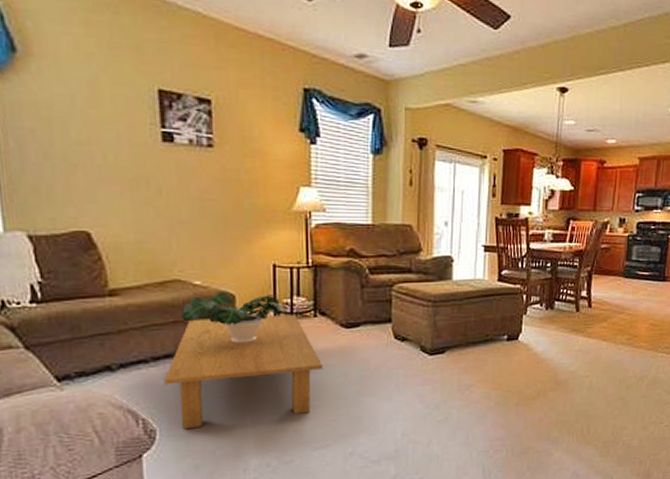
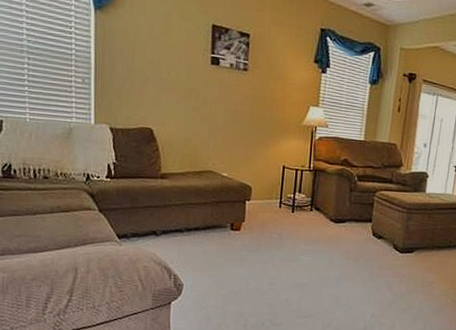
coffee table: present [163,315,323,430] -> none [192,202,313,288]
potted plant: present [181,291,288,343] -> none [210,183,291,226]

